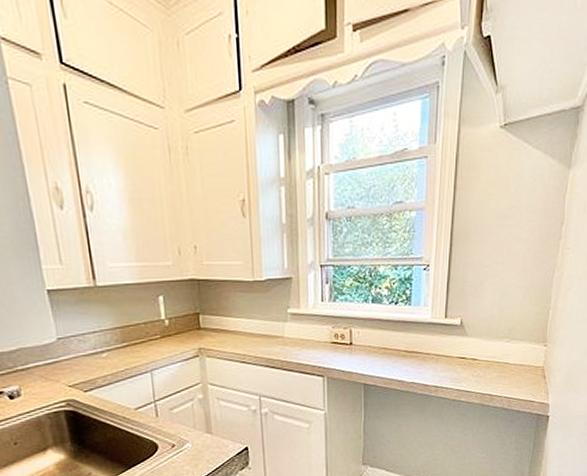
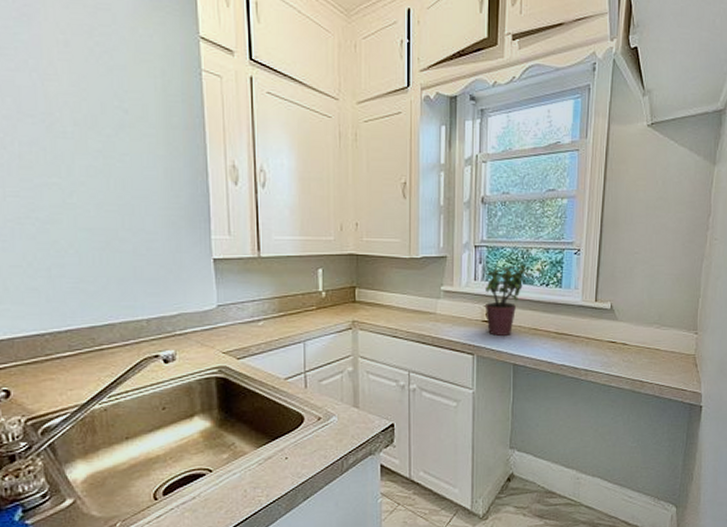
potted plant: none [333,282,376,357] -> present [486,264,528,336]

